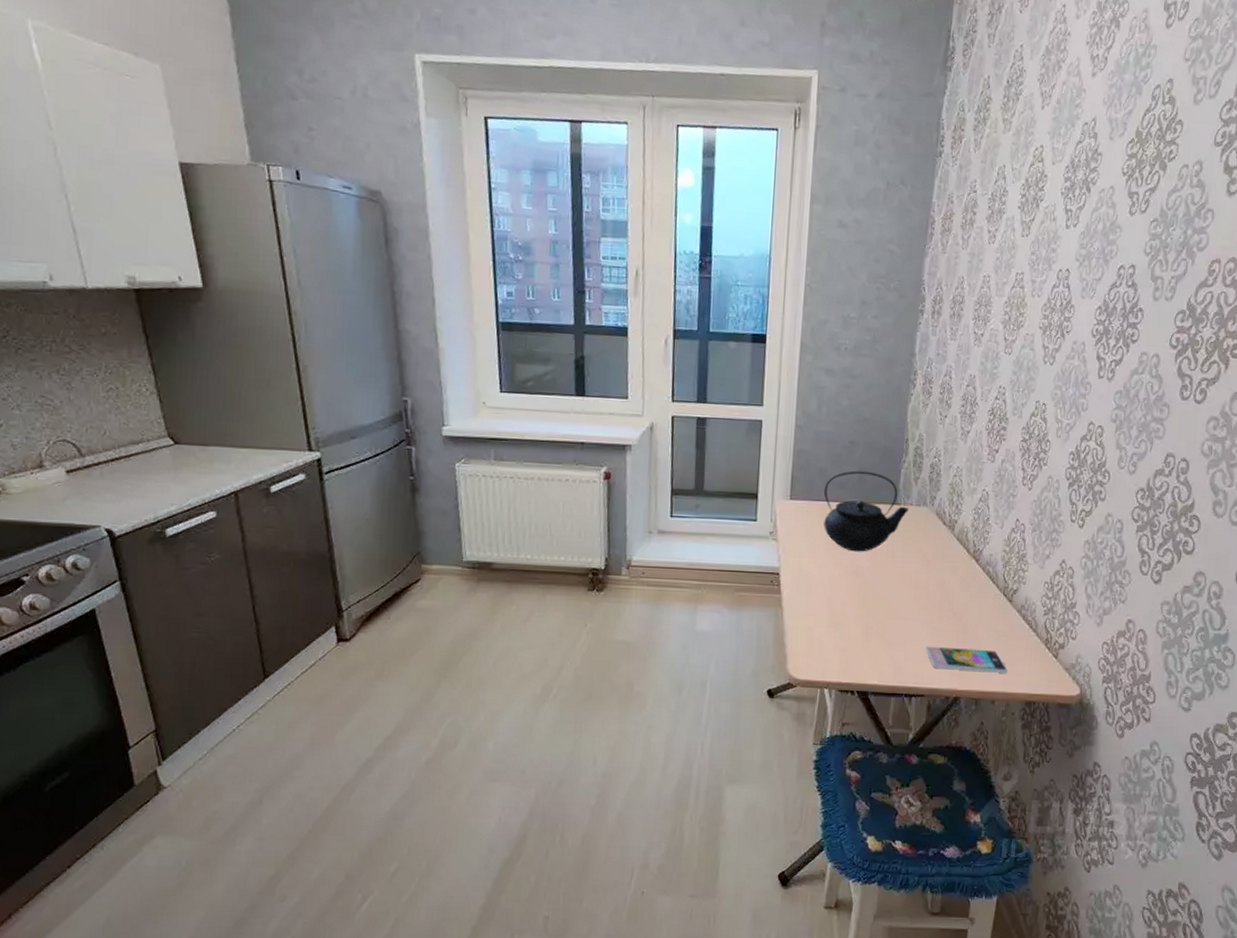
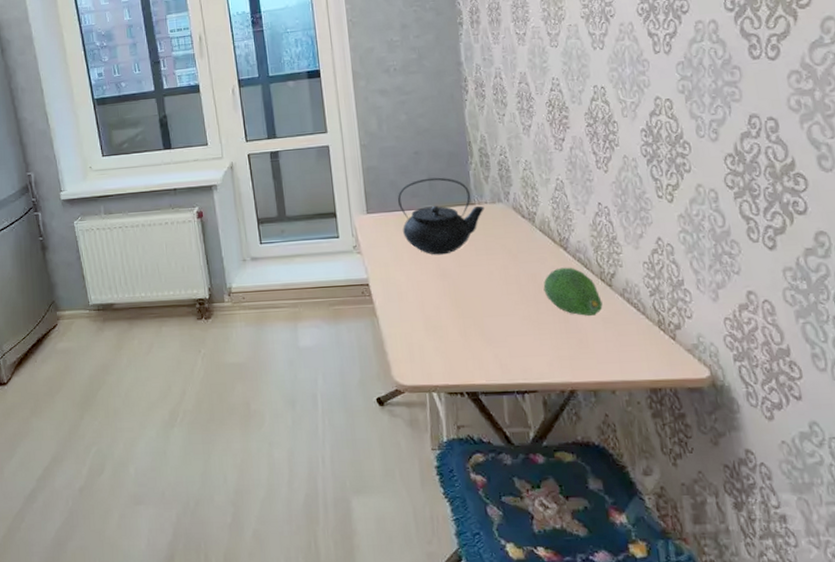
smartphone: present [925,646,1008,673] -> none [529,338,623,363]
fruit: none [949,578,1001,628] -> present [543,267,603,316]

